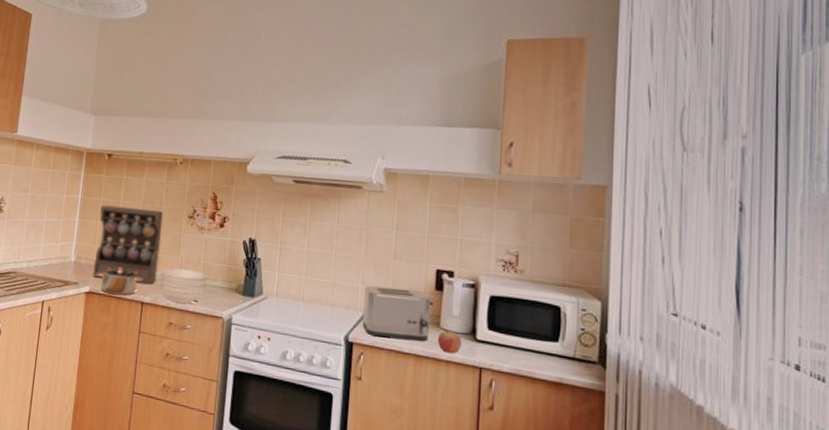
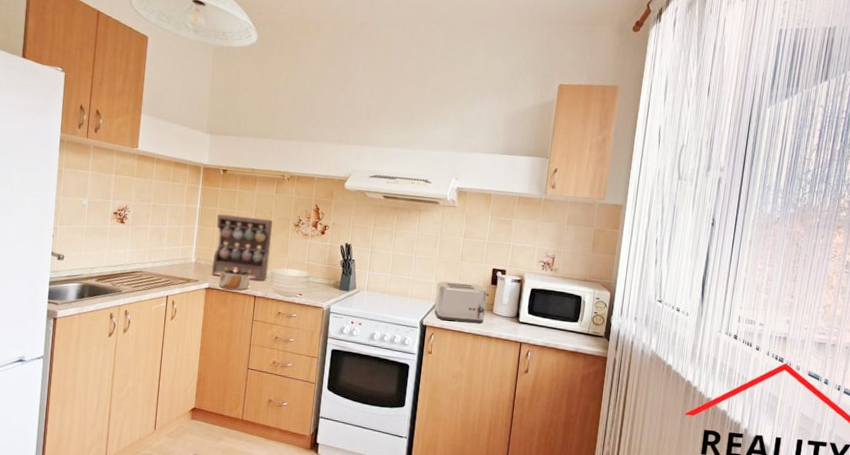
fruit: present [437,329,463,354] -> none [490,314,509,333]

